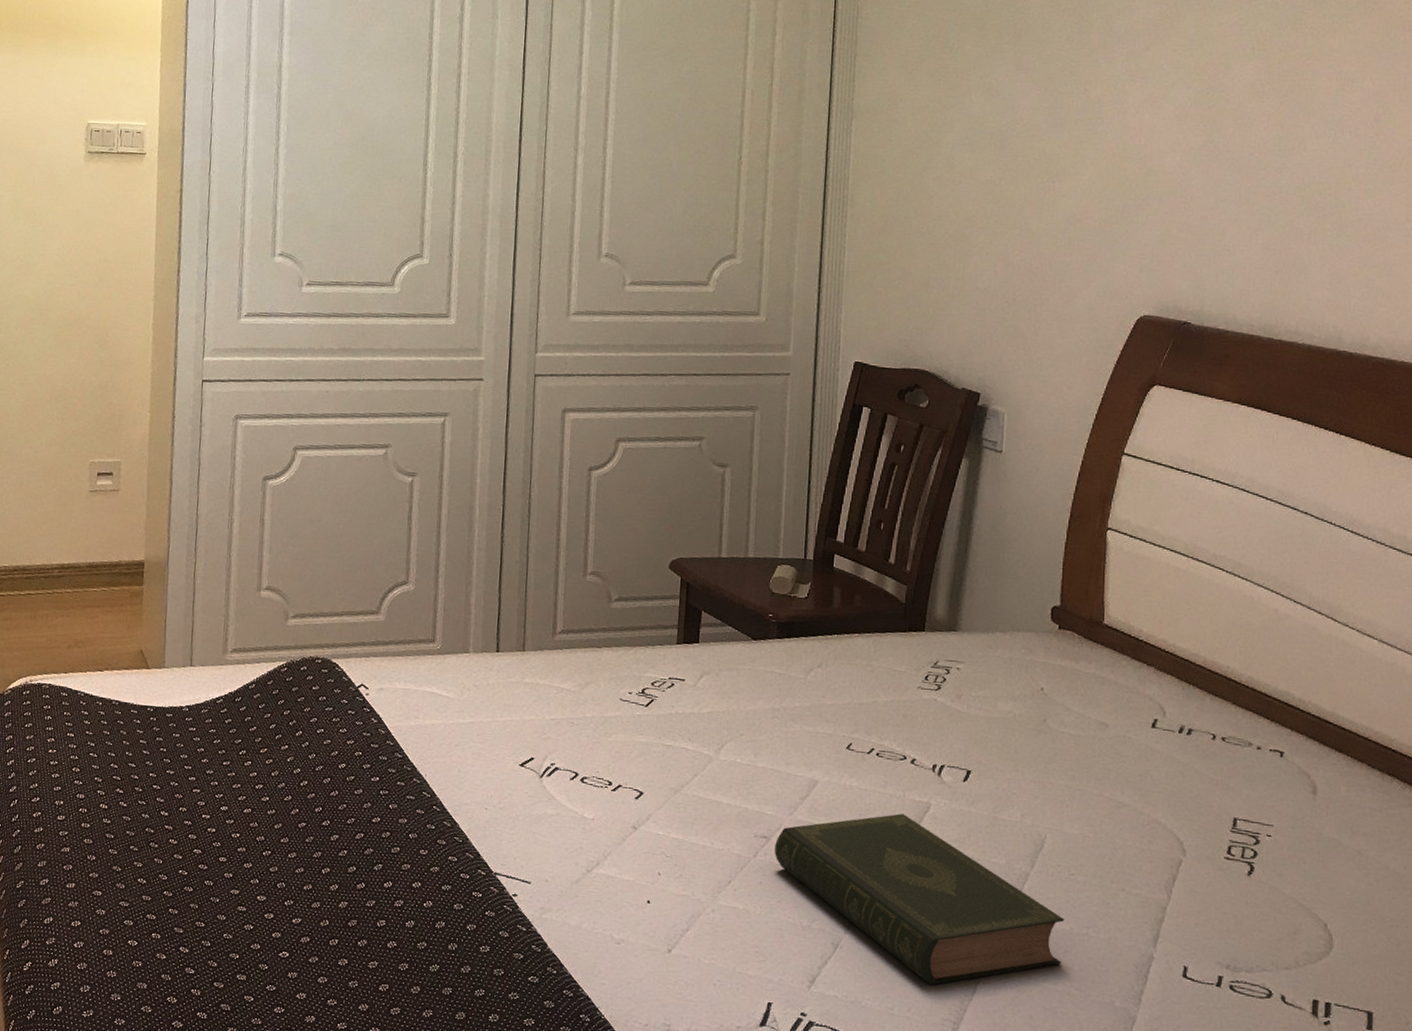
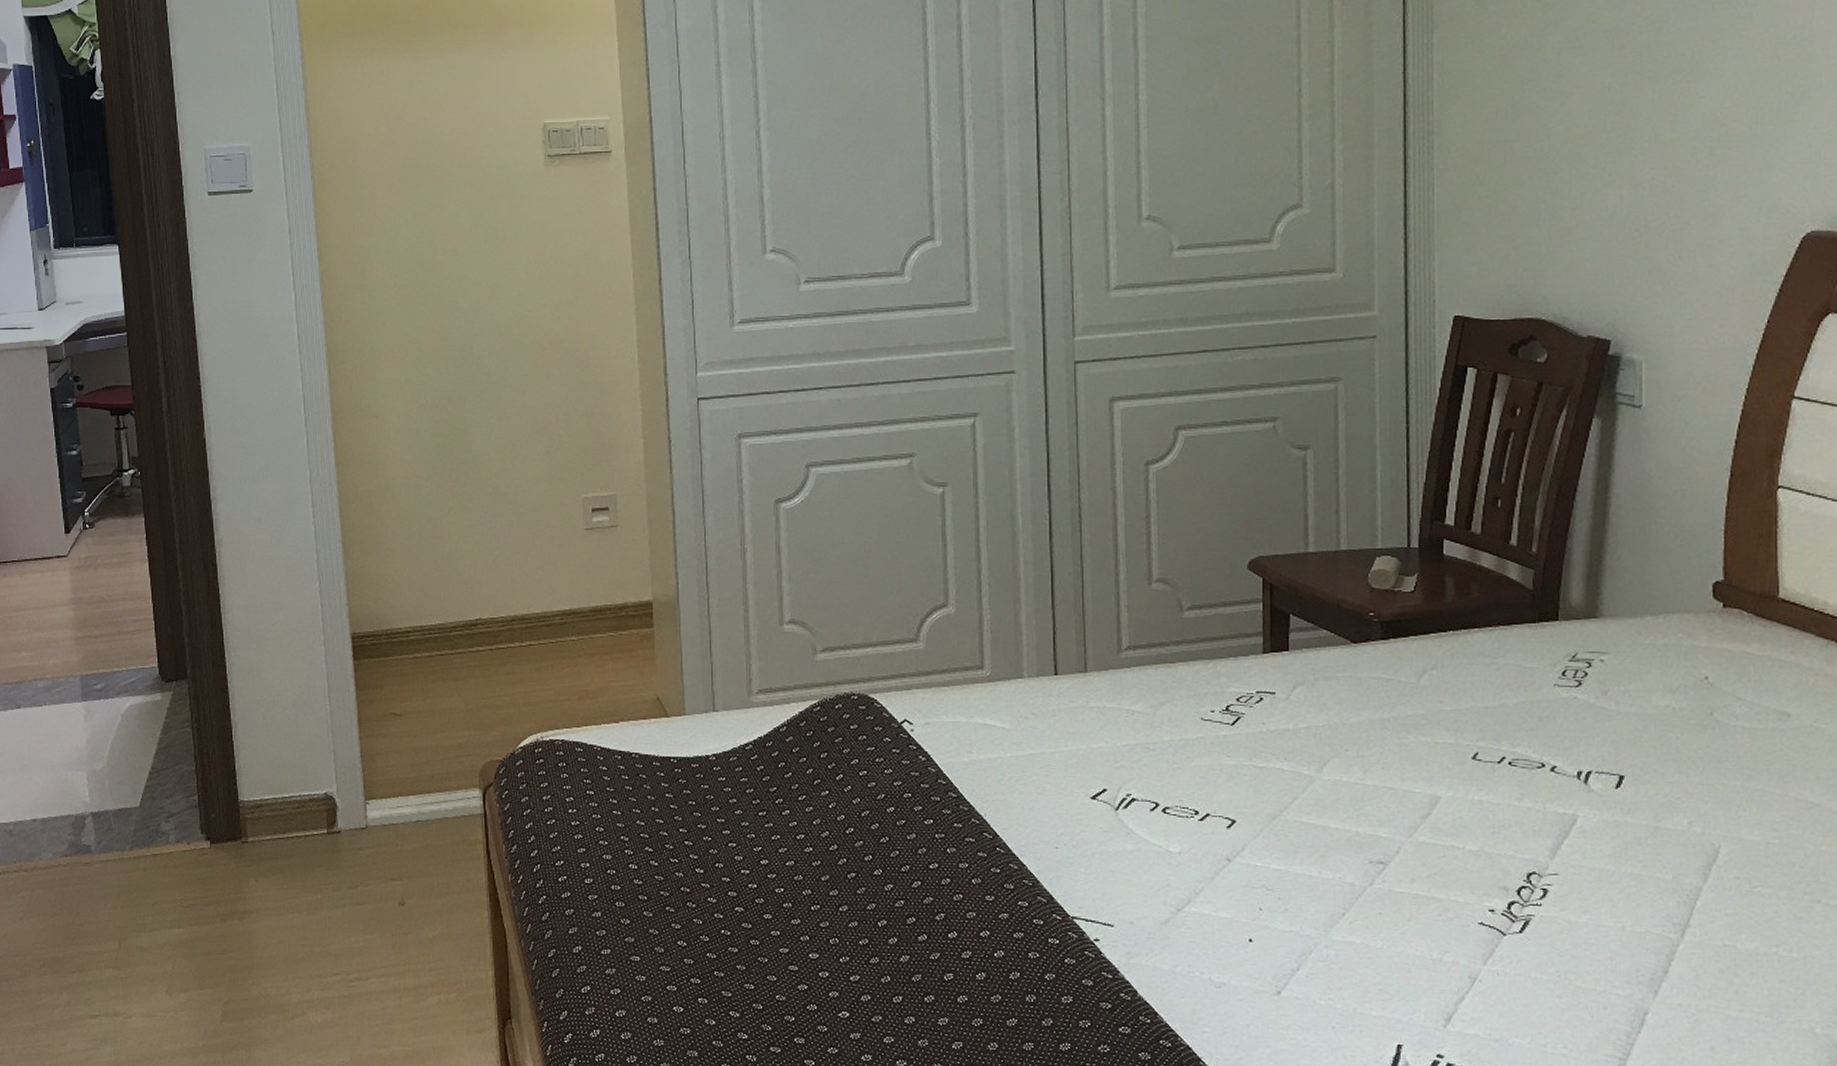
book: present [775,813,1065,985] -> none [1394,828,1748,1018]

